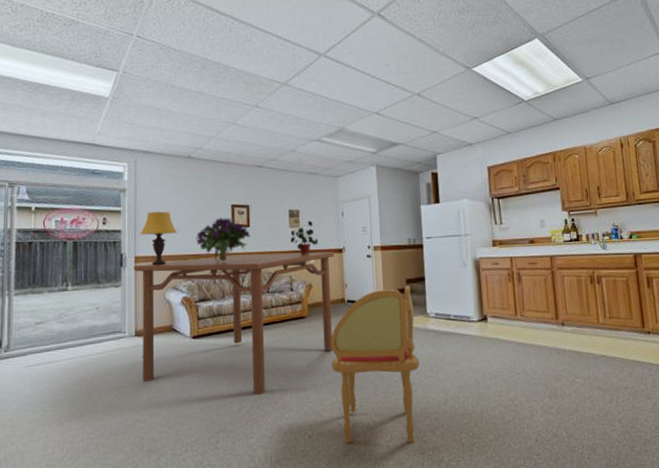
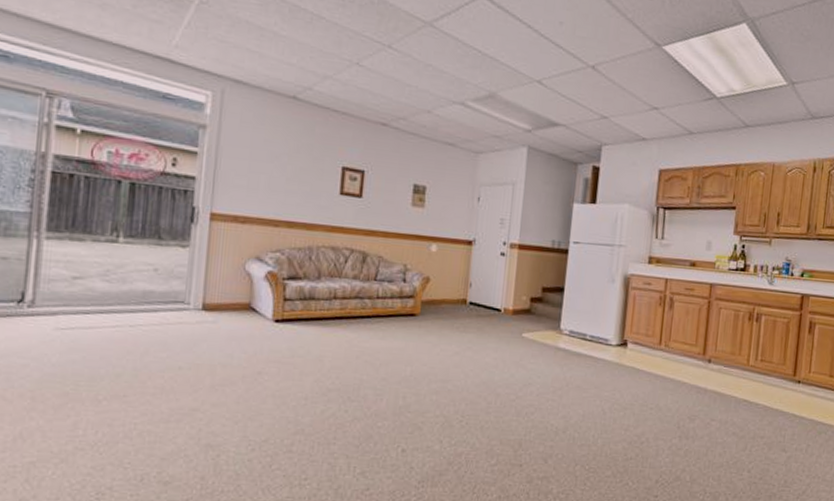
dining table: present [133,251,335,396] -> none [206,223,462,398]
table lamp: present [140,211,177,265] -> none [221,159,269,228]
bouquet: present [195,217,251,263] -> none [291,180,363,236]
potted plant: present [290,220,318,255] -> none [411,200,445,242]
dining chair: present [331,285,420,444] -> none [439,294,546,469]

